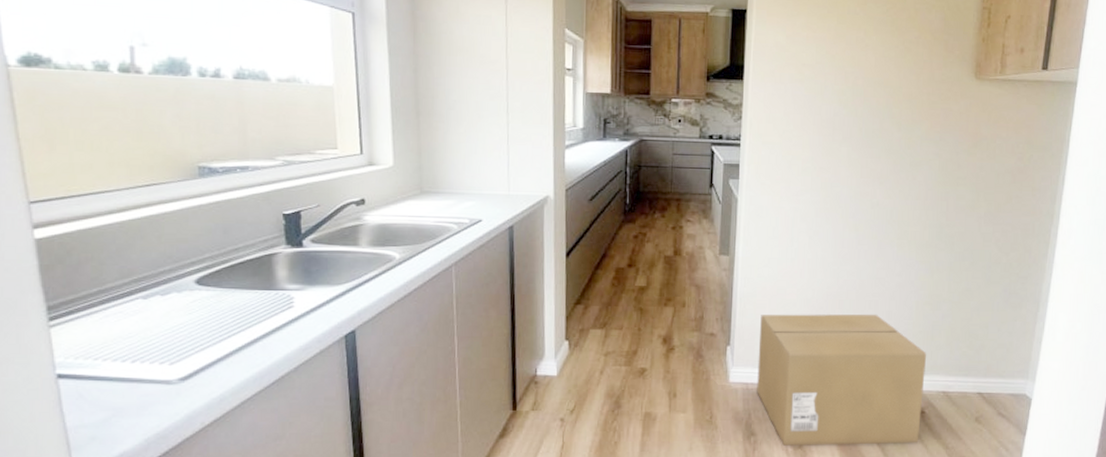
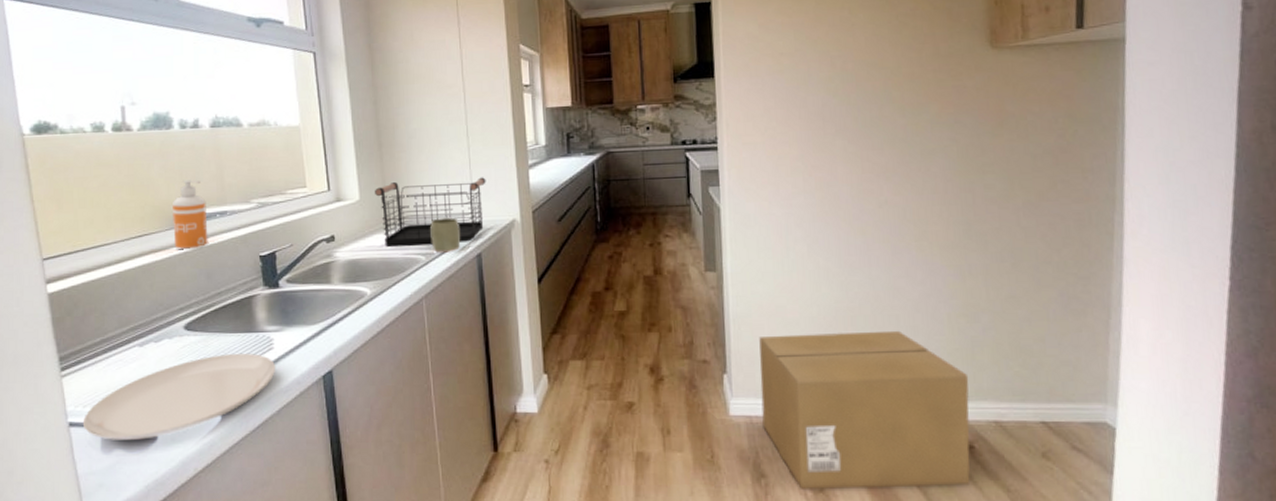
plate: none [73,309,296,393] -> present [82,353,276,440]
soap dispenser: none [186,130,227,203] -> present [171,180,208,250]
dish rack: none [410,151,523,214] -> present [375,177,486,246]
mug: none [464,189,494,223] -> present [430,217,461,253]

